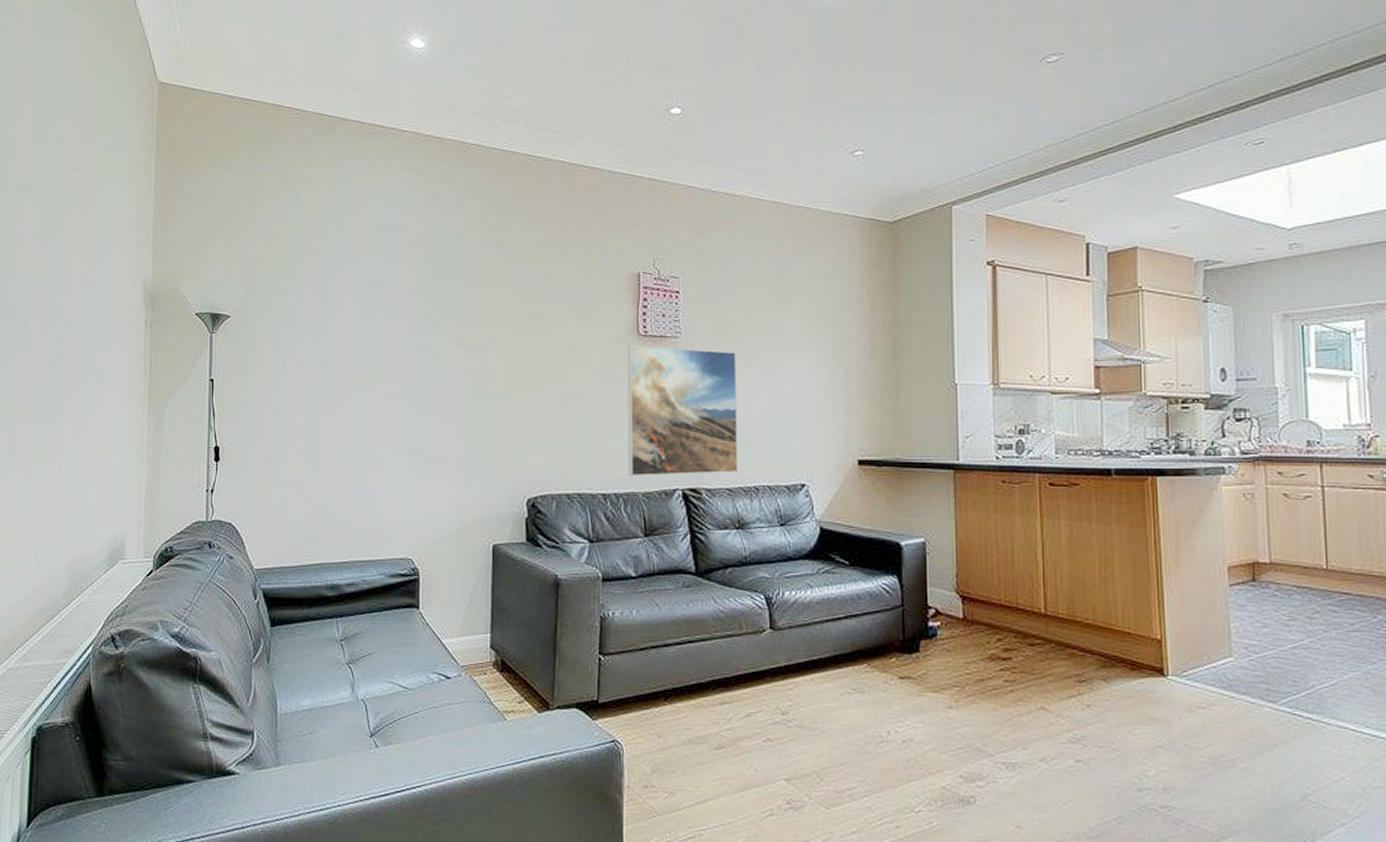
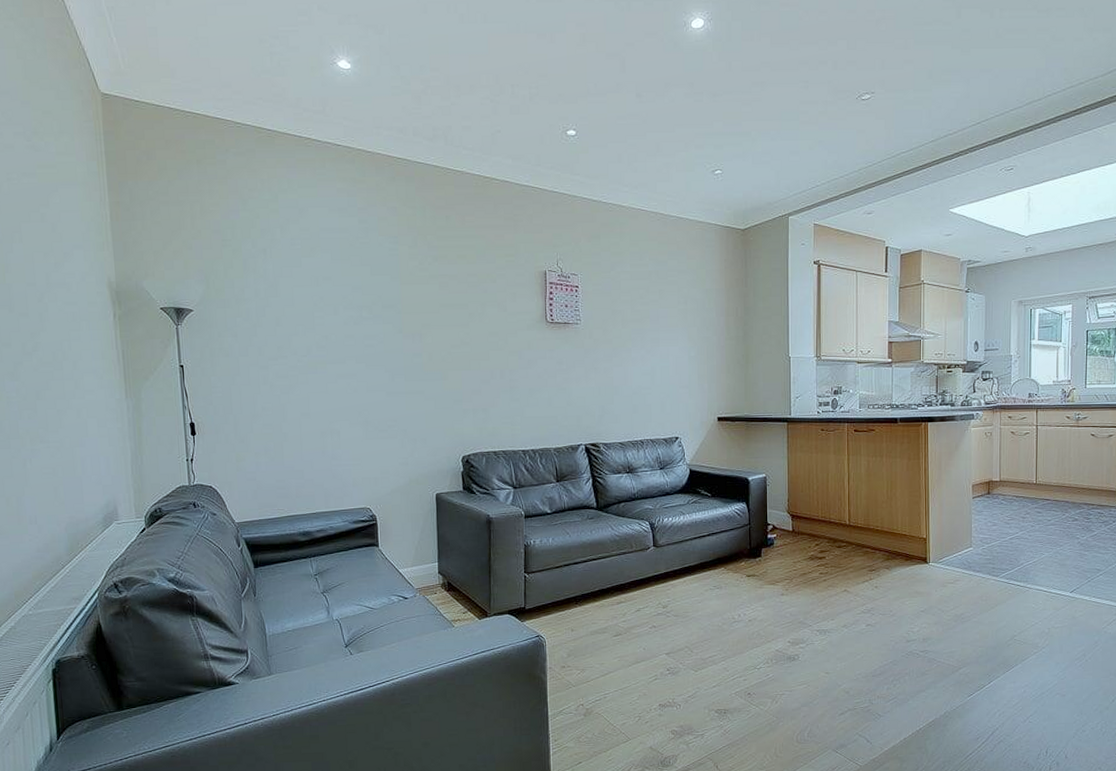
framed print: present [627,346,738,477] -> none [537,331,627,436]

